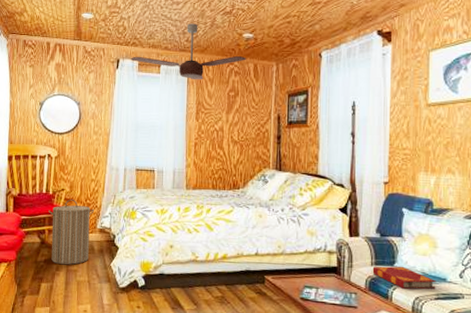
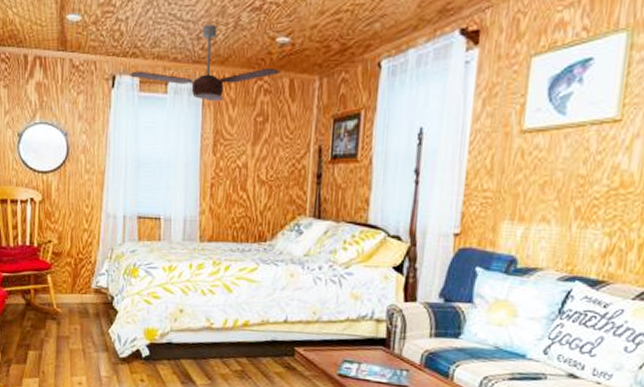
laundry hamper: present [48,199,95,265] -> none [33,252,89,331]
hardback book: present [372,266,436,289] -> none [430,338,513,368]

